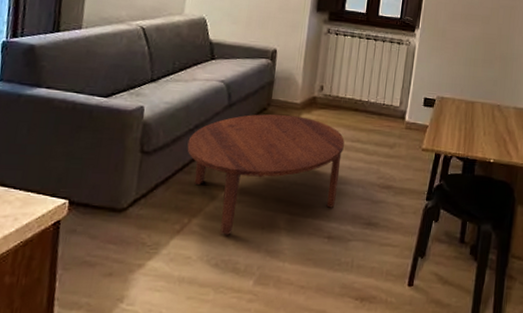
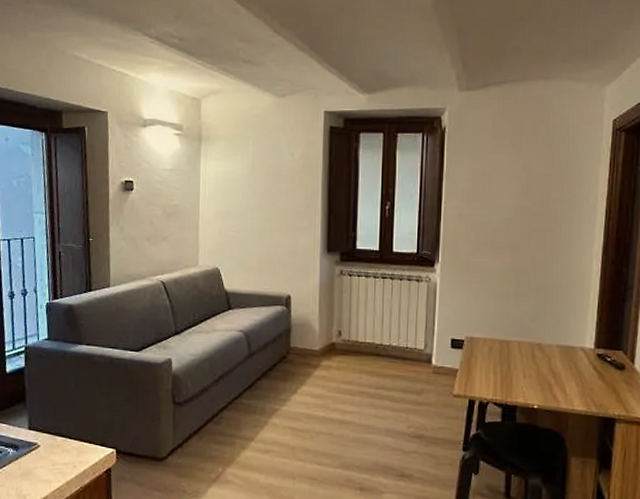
coffee table: present [187,114,345,235] -> none [214,362,368,485]

